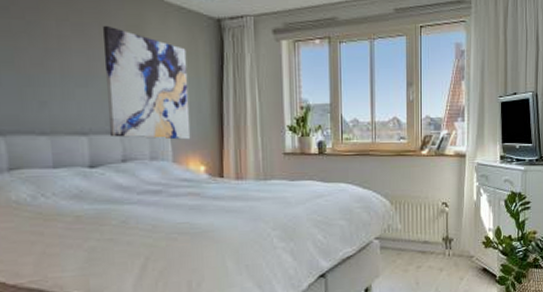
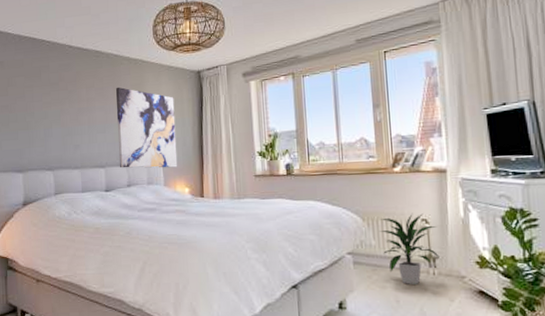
indoor plant: none [405,196,456,267] -> present [379,212,441,286]

